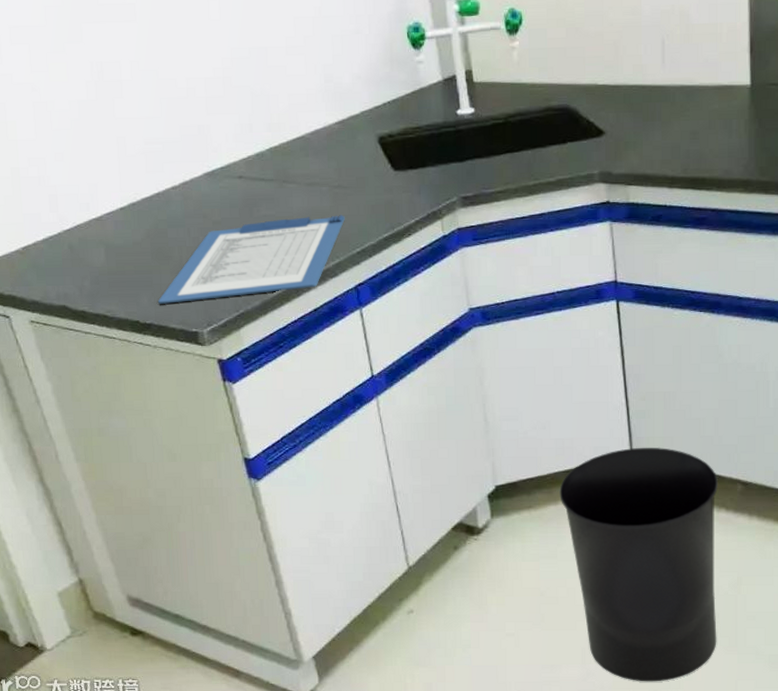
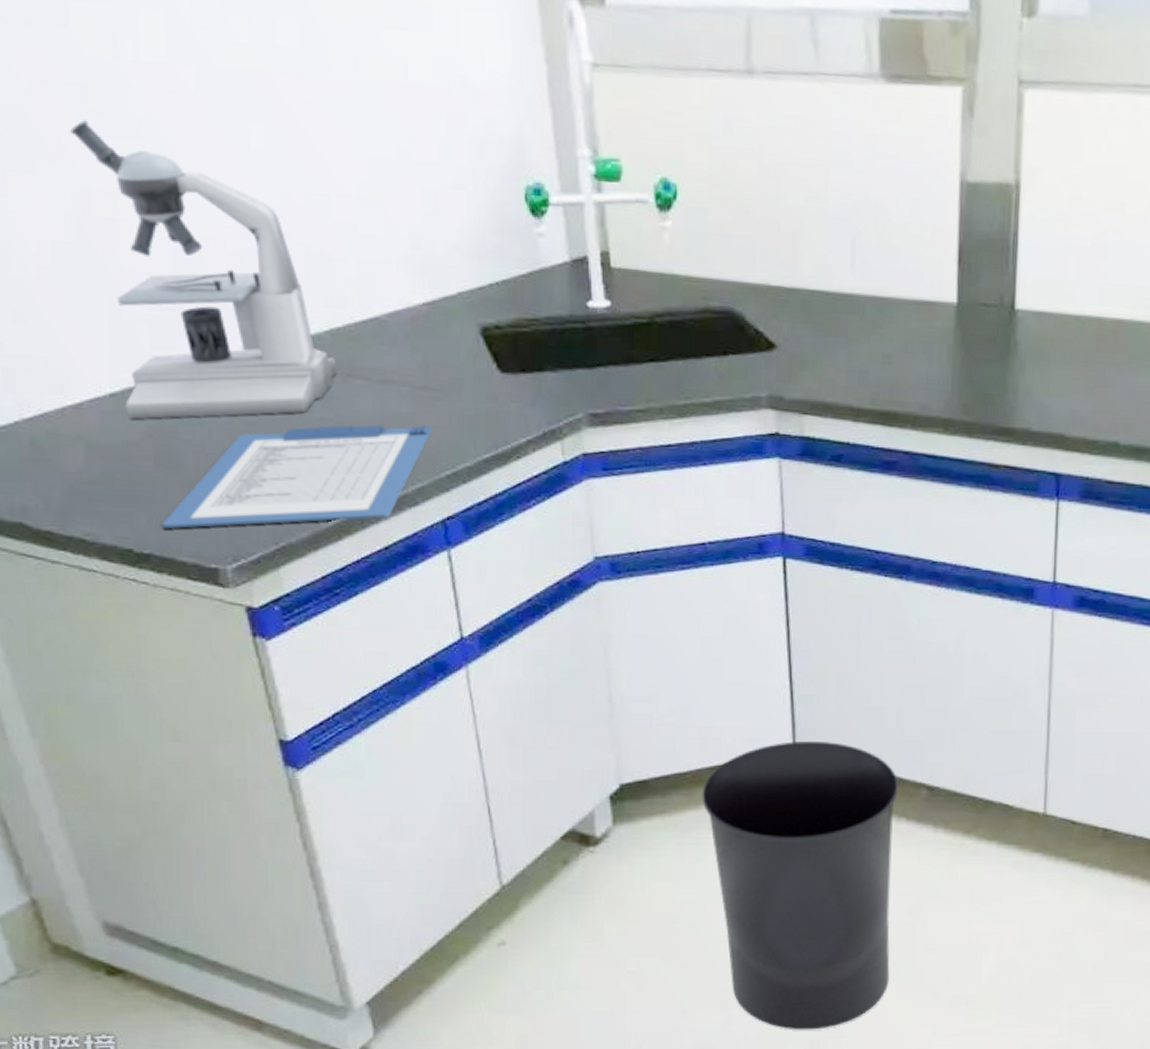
microscope: none [88,11,276,226] -> present [70,120,337,420]

